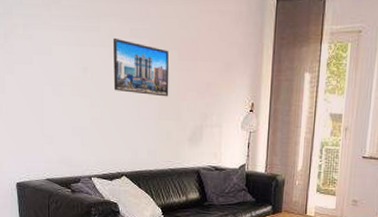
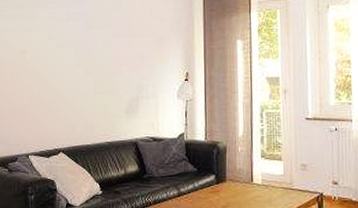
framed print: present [113,37,169,97] -> none [50,22,104,72]

